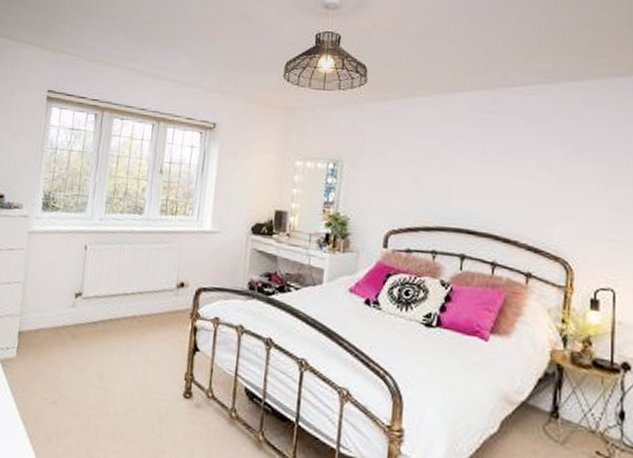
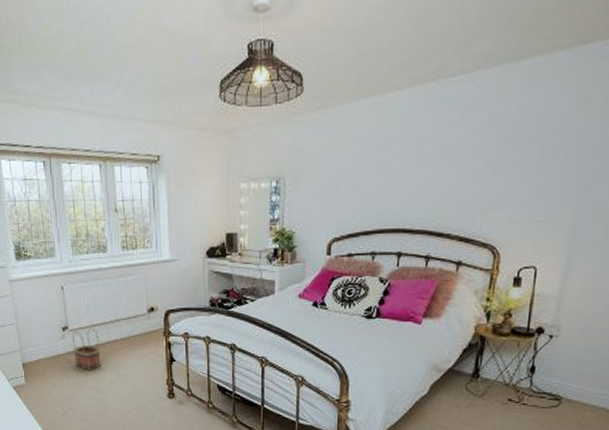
basket: none [80,297,115,350] -> present [72,327,101,370]

